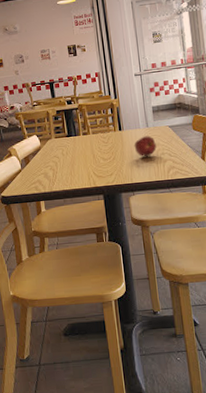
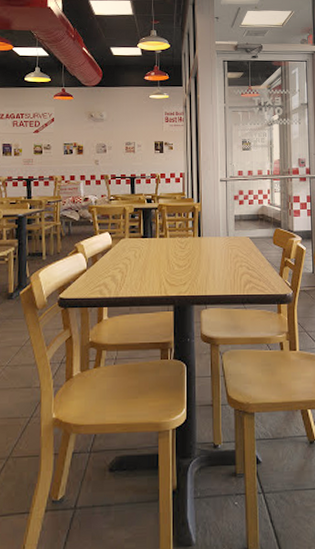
apple: present [134,136,157,157] -> none [212,245,235,268]

